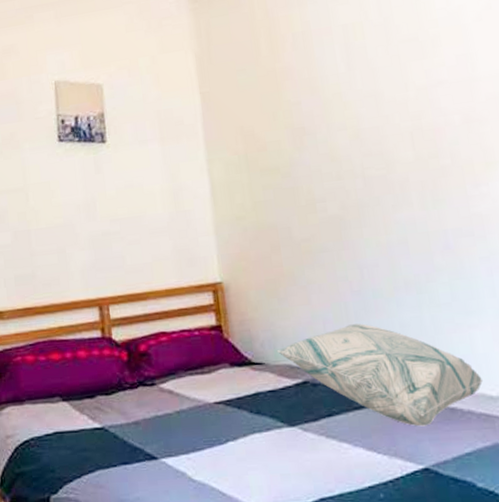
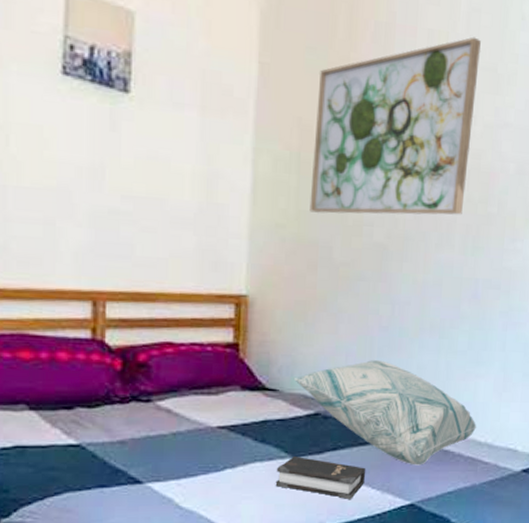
wall art: none [252,18,414,201] -> present [309,37,481,215]
hardback book: none [275,425,368,466] -> present [275,457,366,499]

